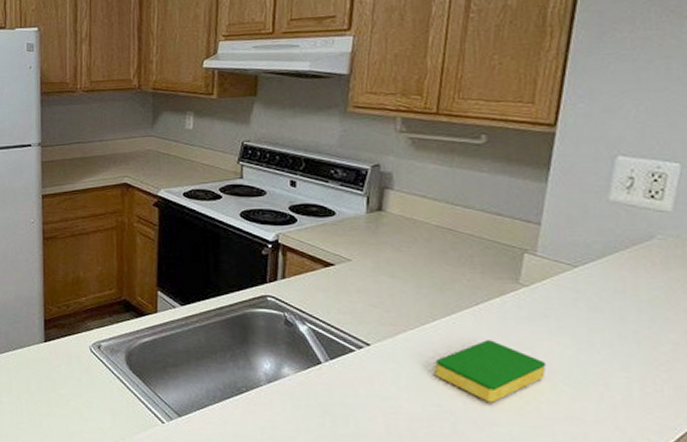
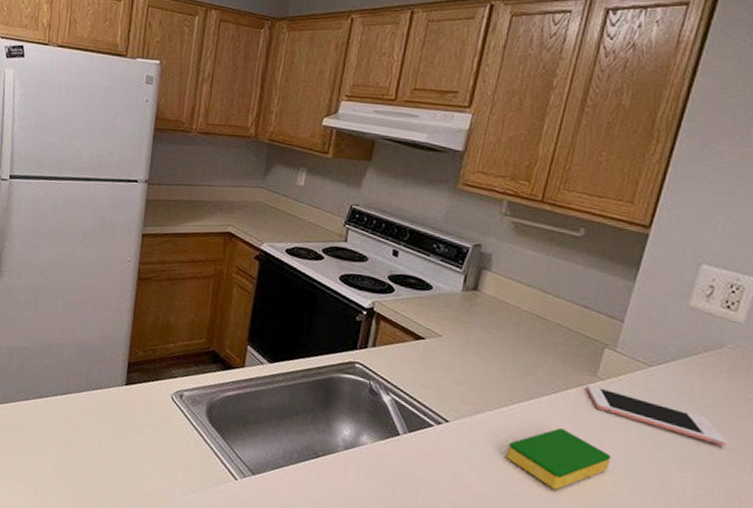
cell phone: none [509,293,670,342] -> present [586,385,727,447]

